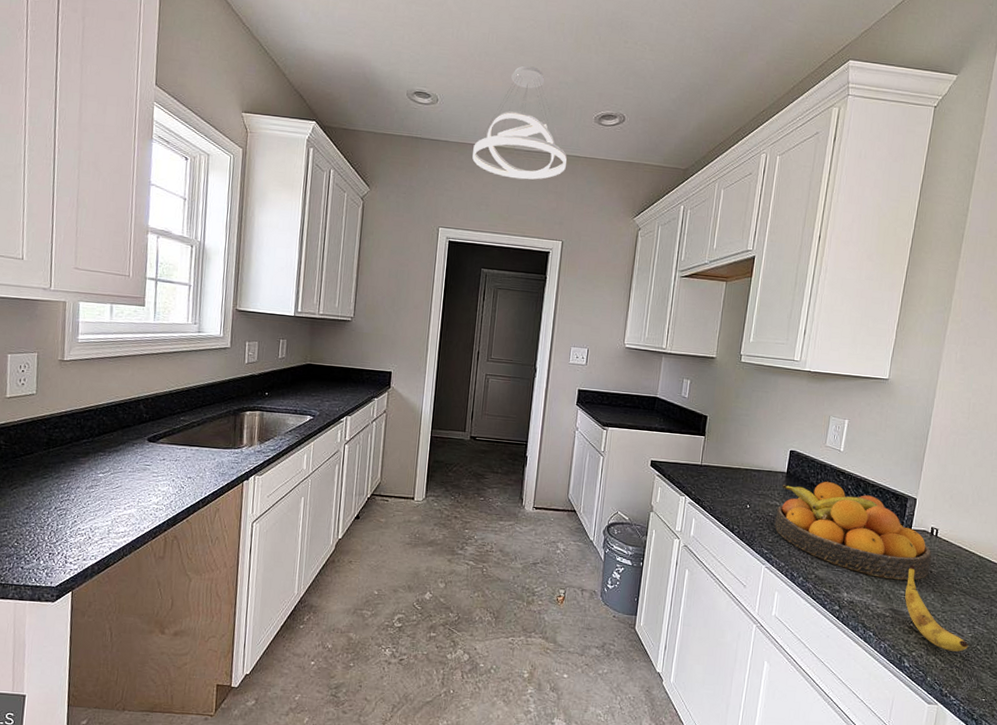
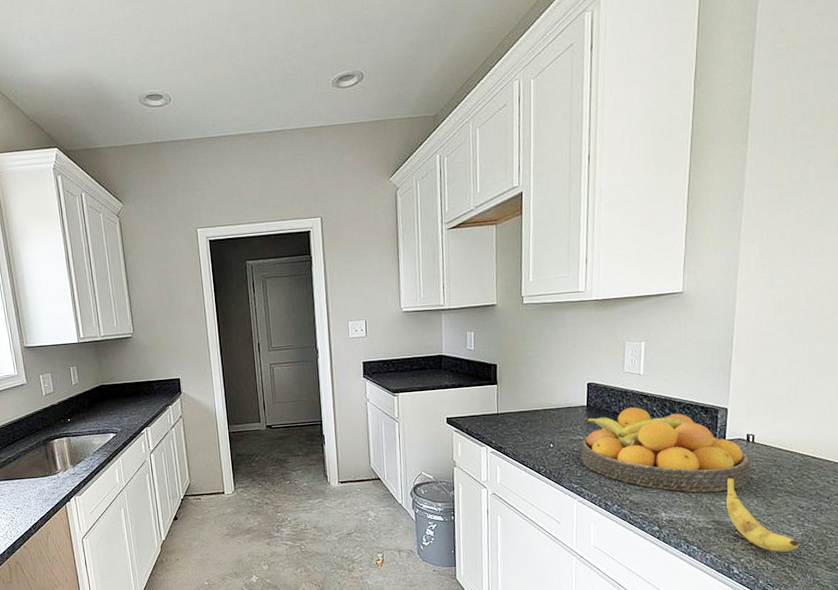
pendant light: present [472,65,567,180] -> none [215,41,311,164]

